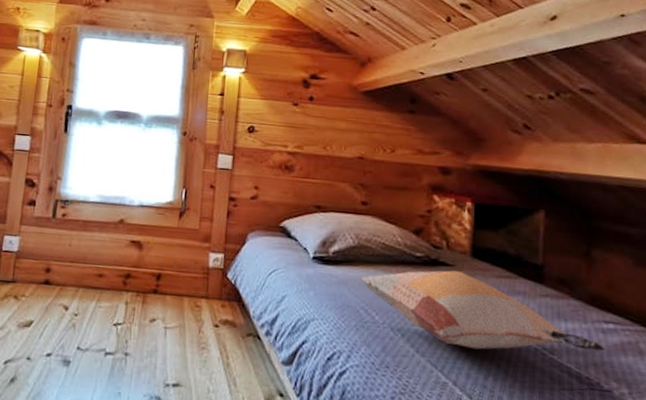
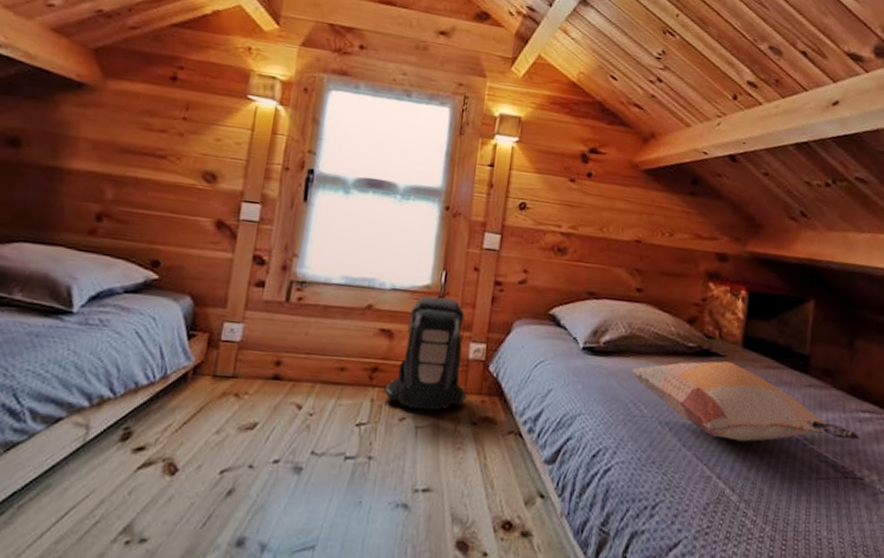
backpack: none [136,211,209,314] -> present [384,296,468,411]

